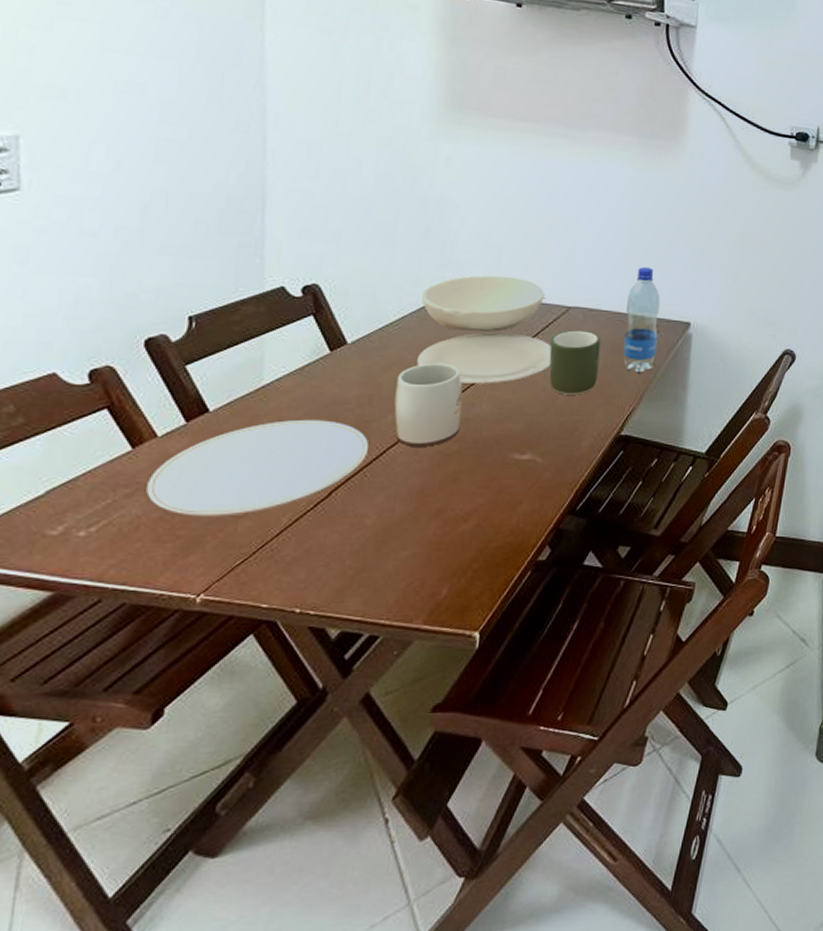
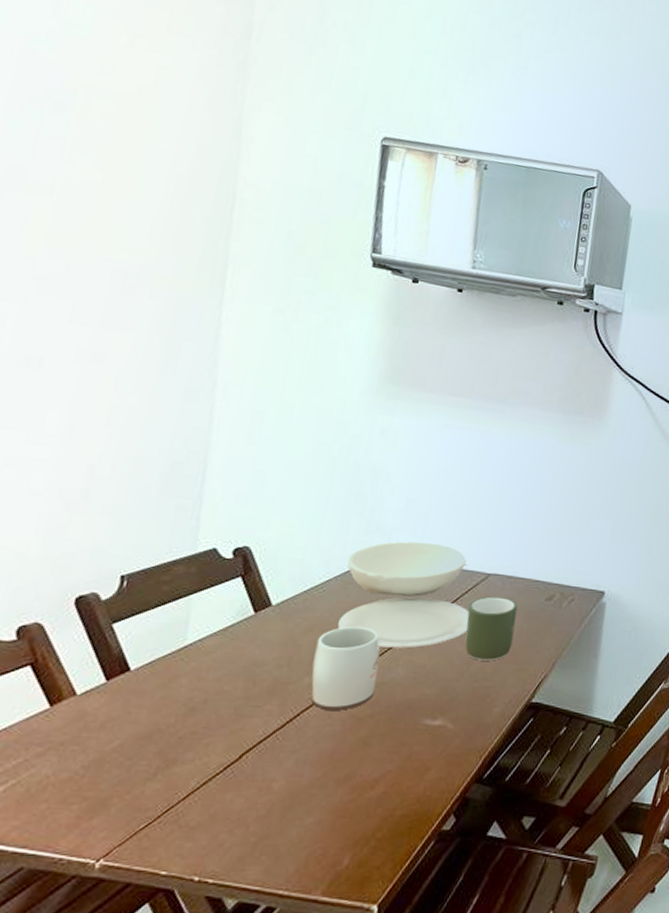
plate: present [146,419,368,517] -> none [58,680,284,779]
bottle: present [623,267,660,373] -> none [538,537,577,641]

